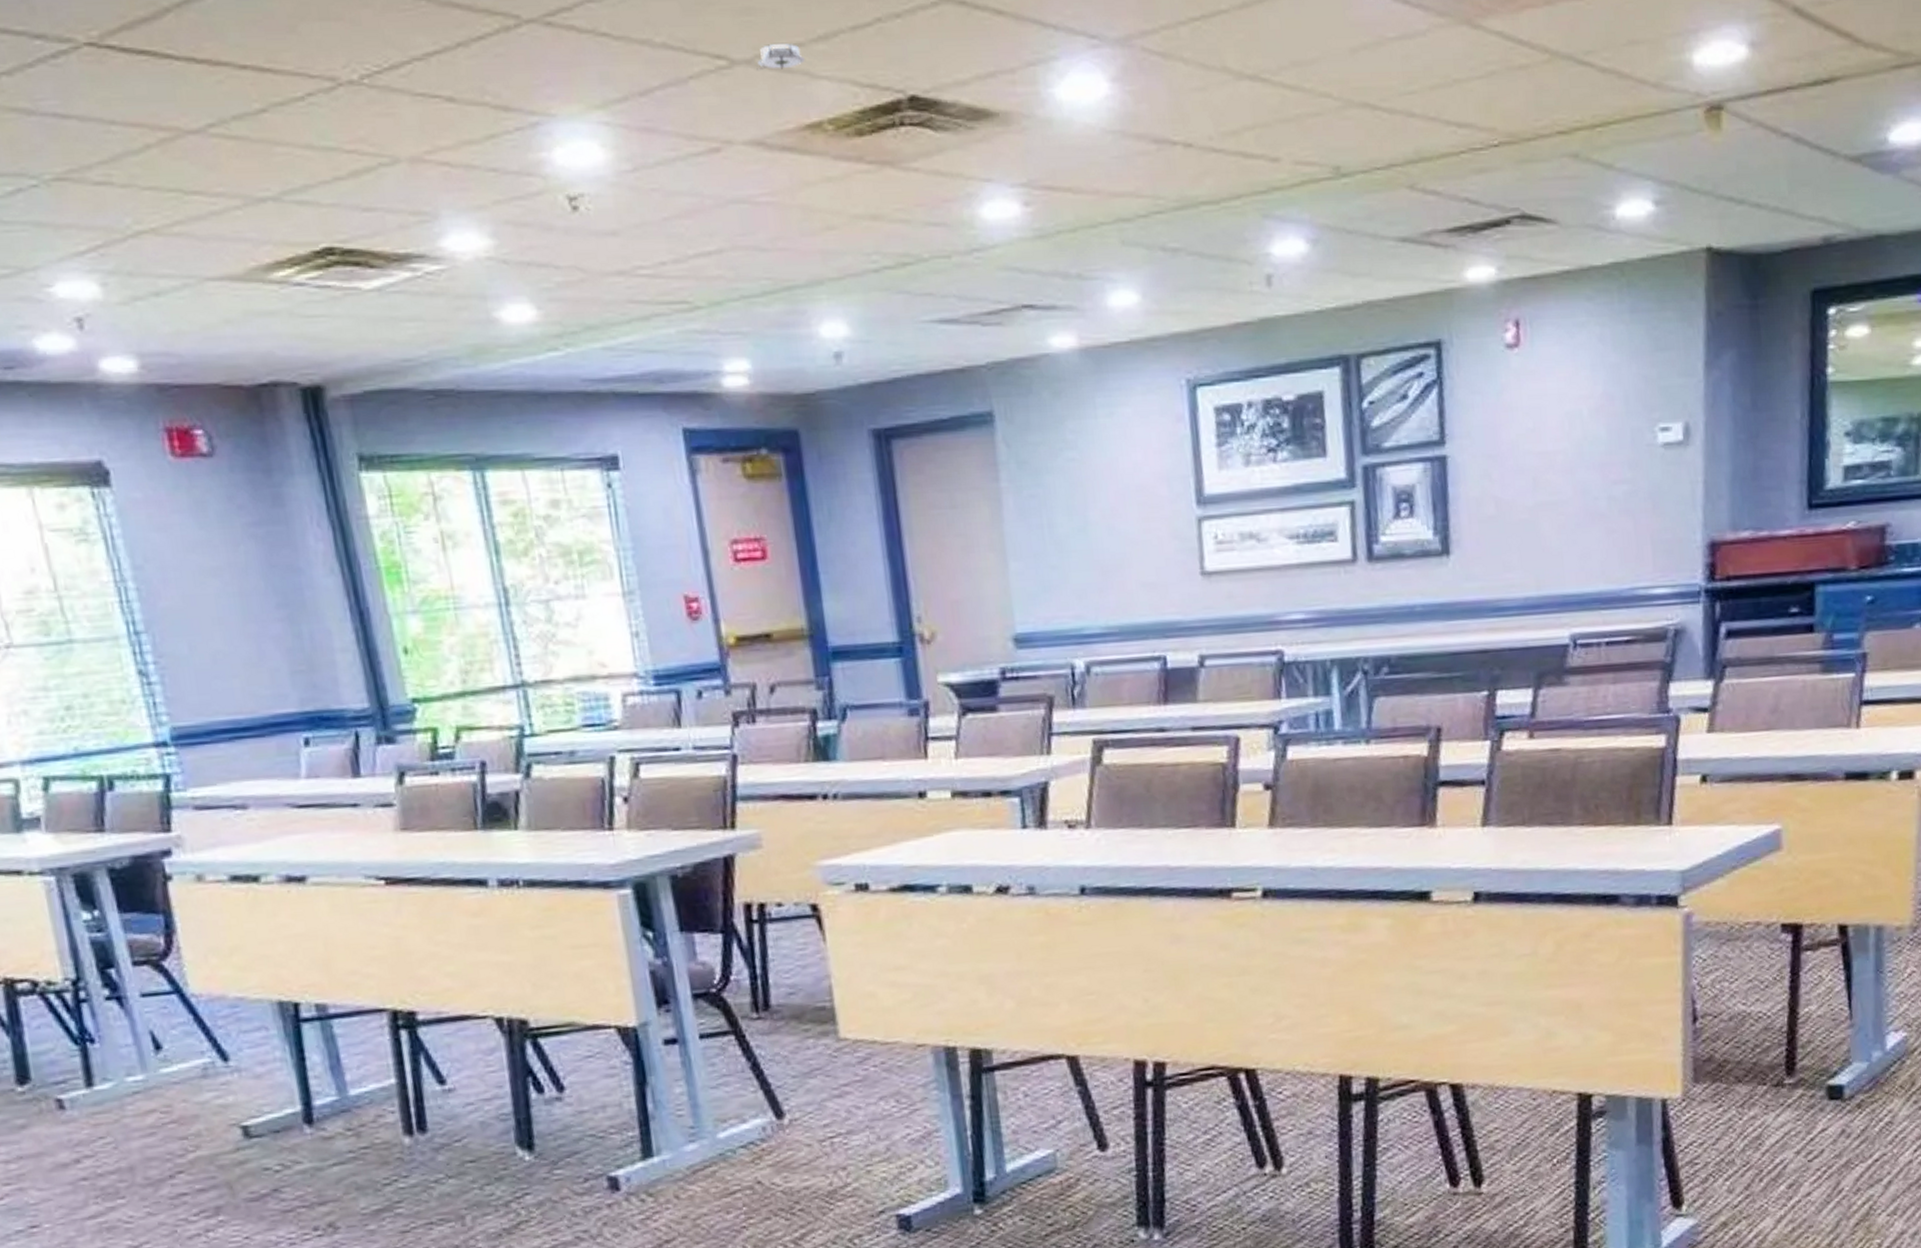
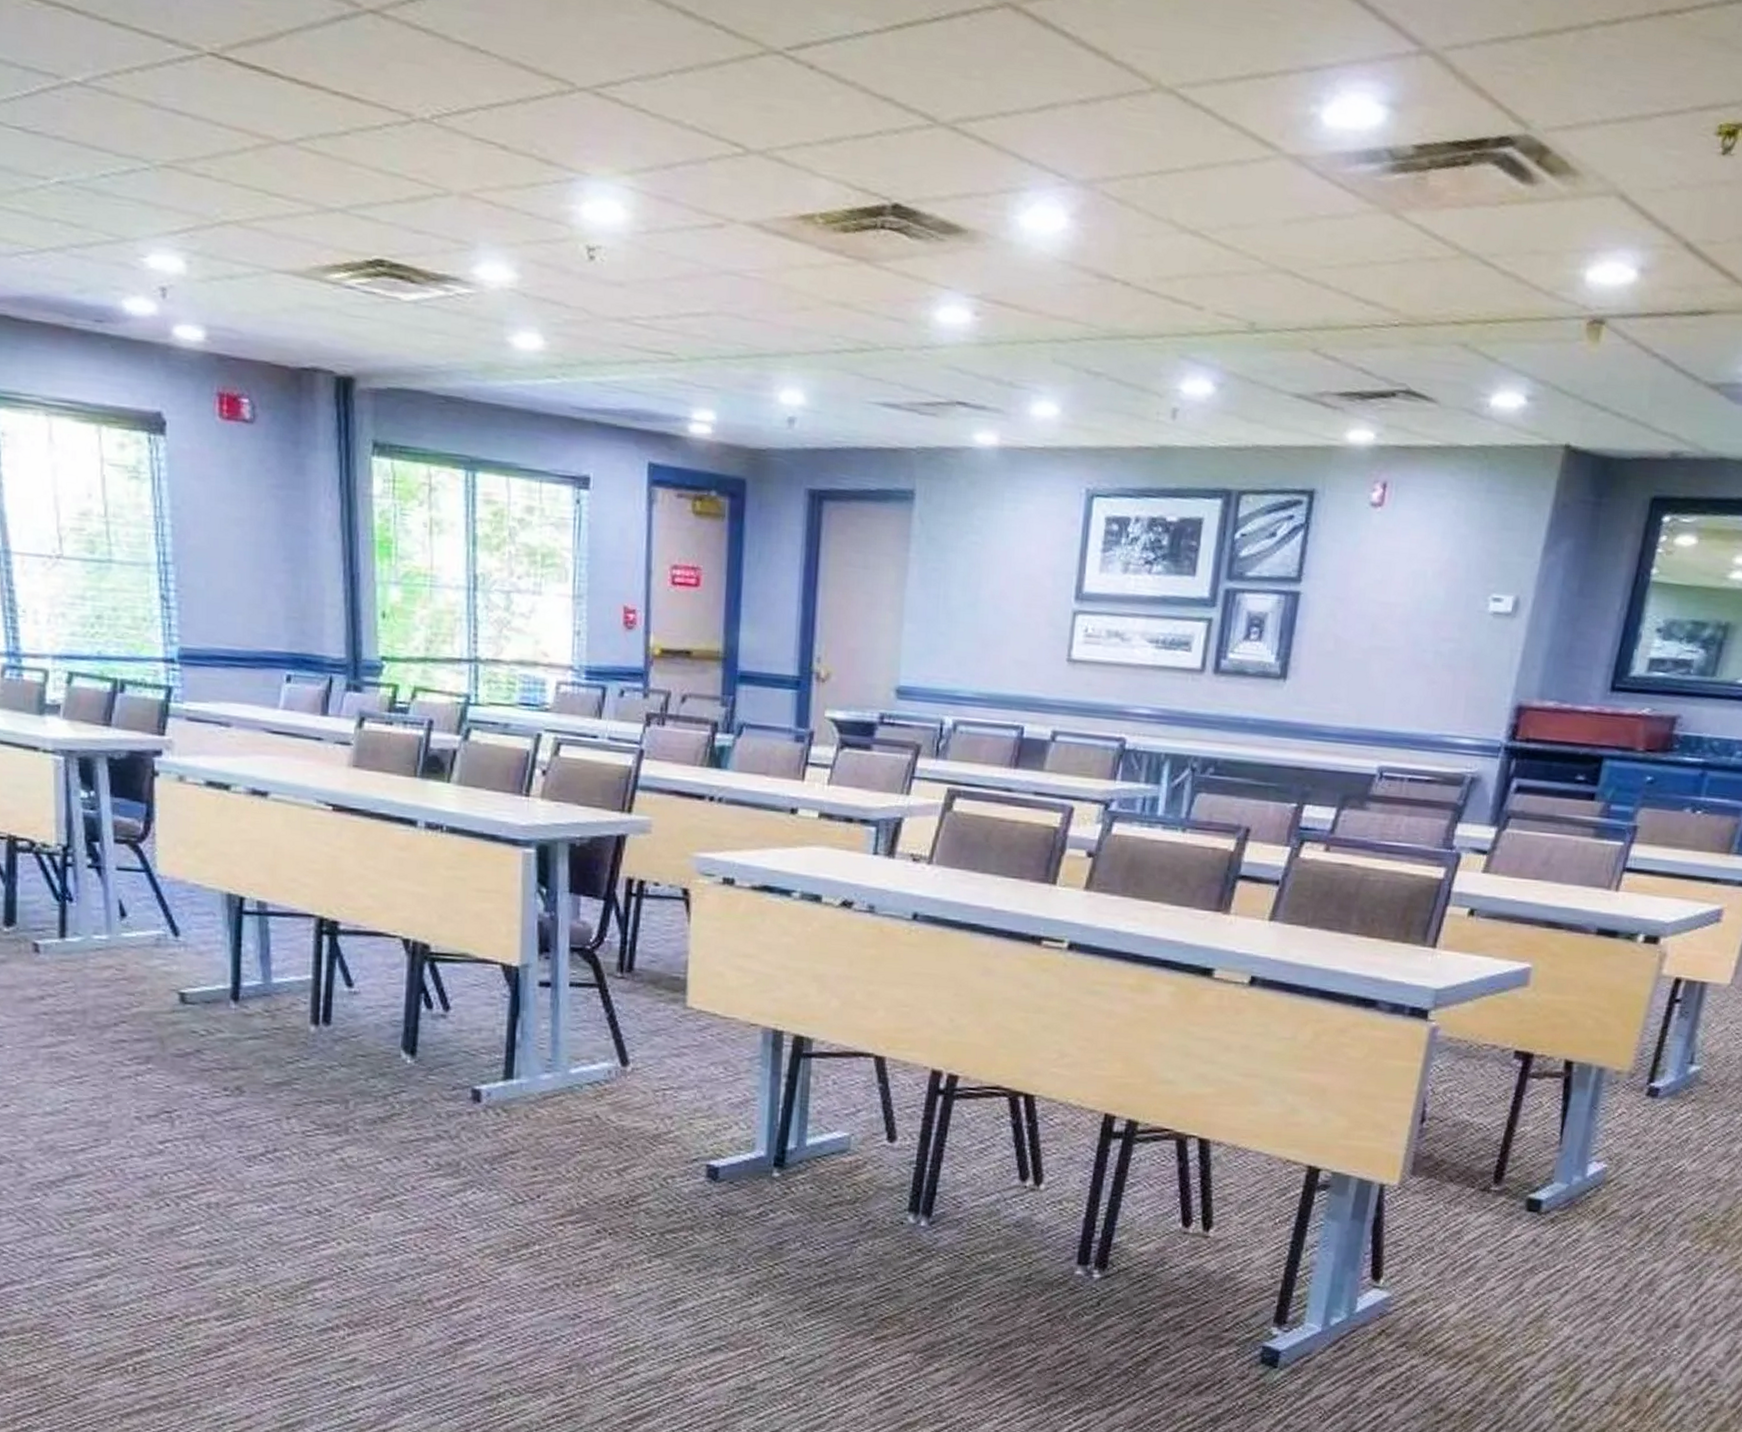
smoke detector: present [757,42,806,70] -> none [767,139,811,164]

